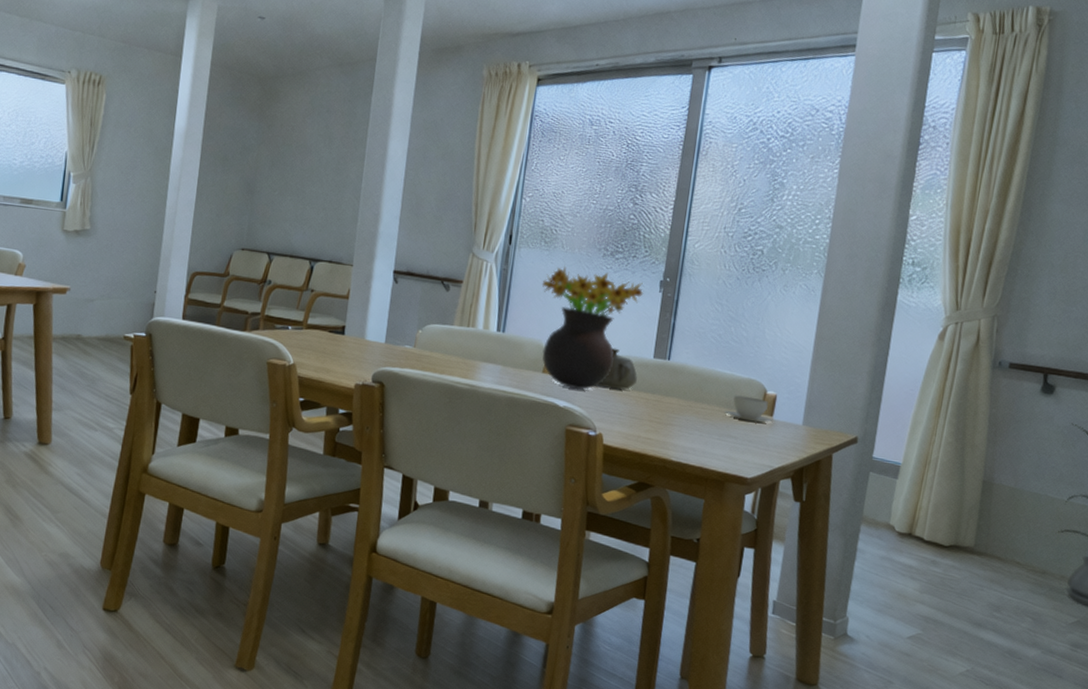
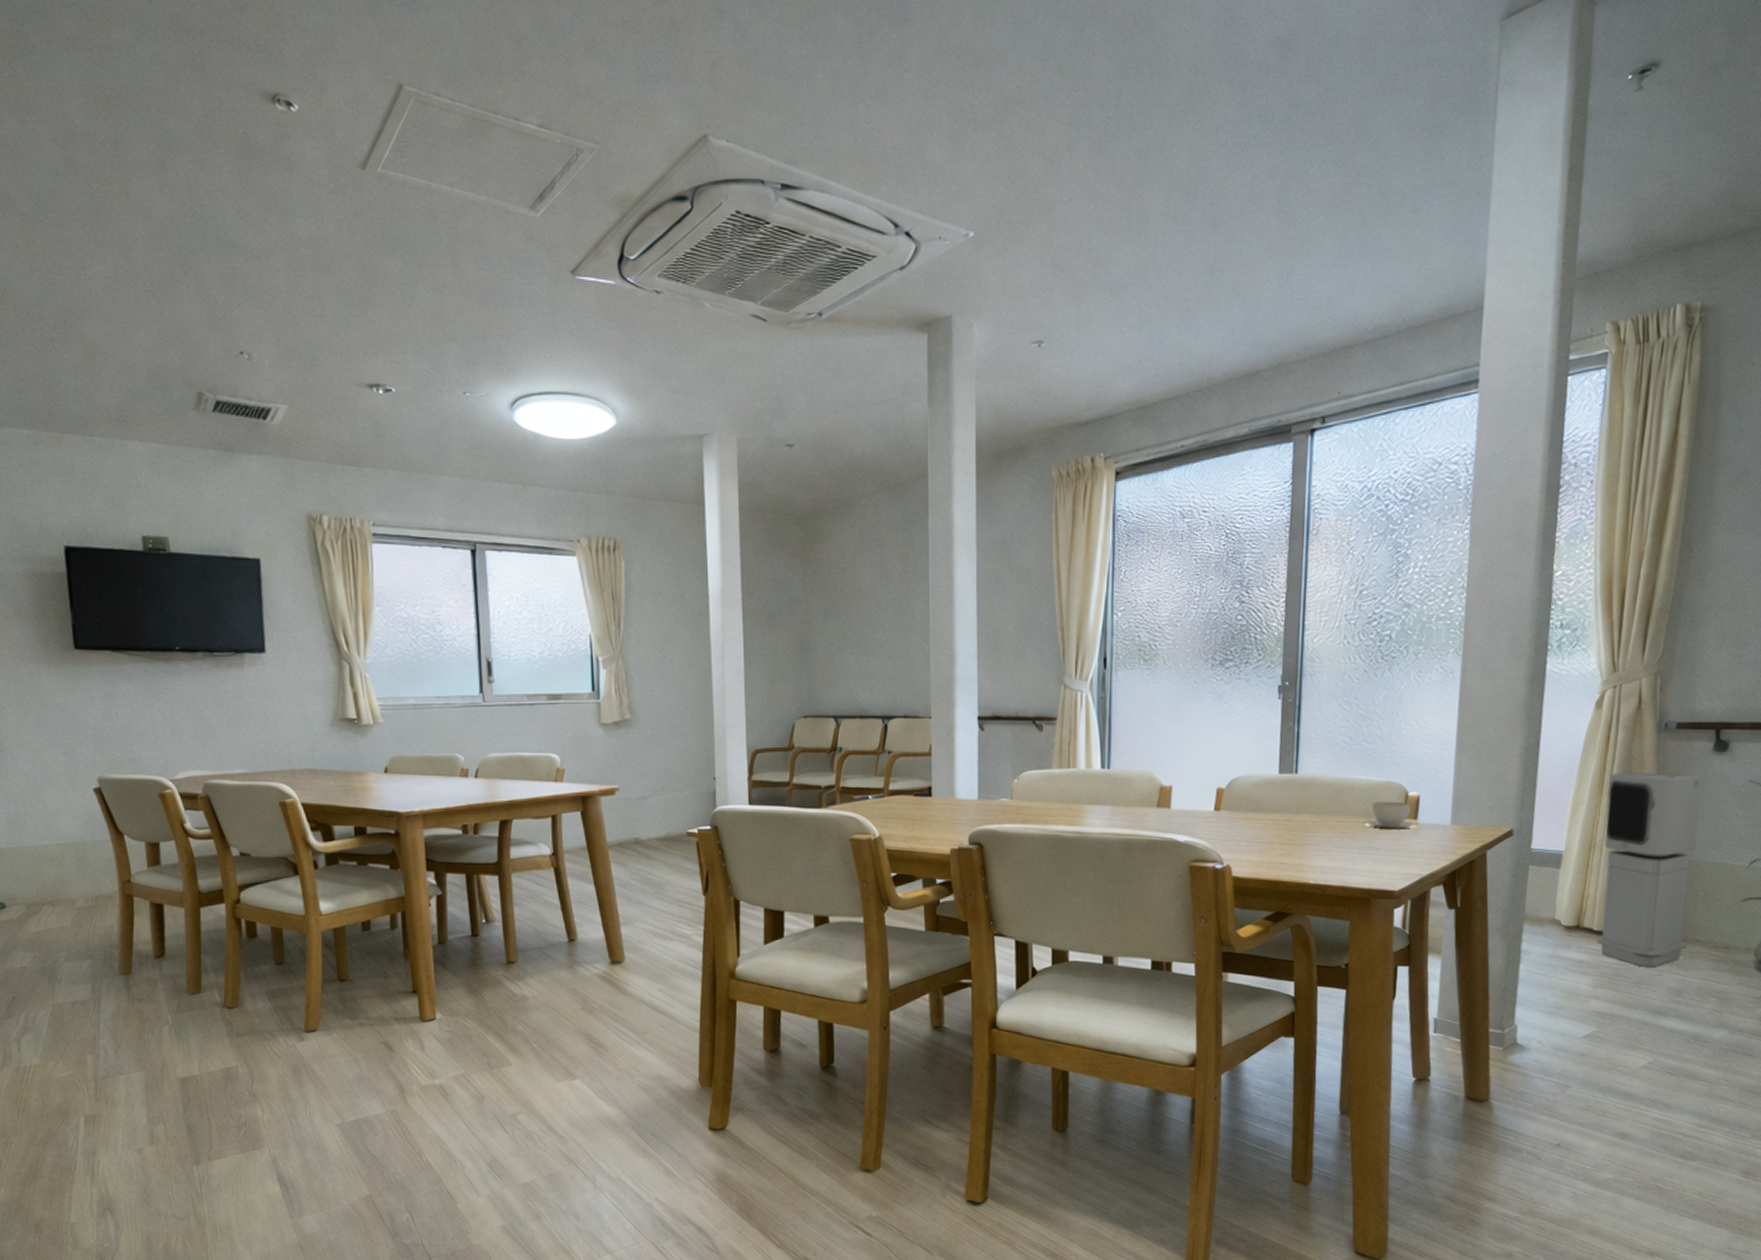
flower arrangement: present [542,265,644,390] -> none [1145,683,1261,821]
teapot: present [597,348,638,390] -> none [1219,768,1263,815]
air purifier: none [926,399,1029,582] -> present [1597,772,1702,968]

